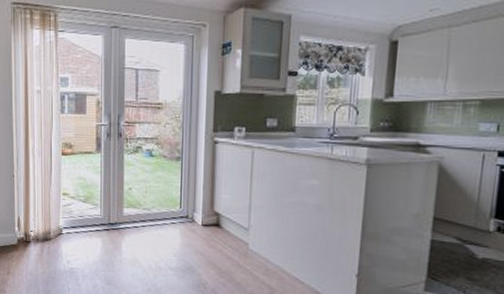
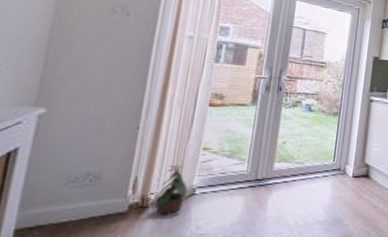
potted plant: none [34,207,56,250] -> present [155,164,188,215]

